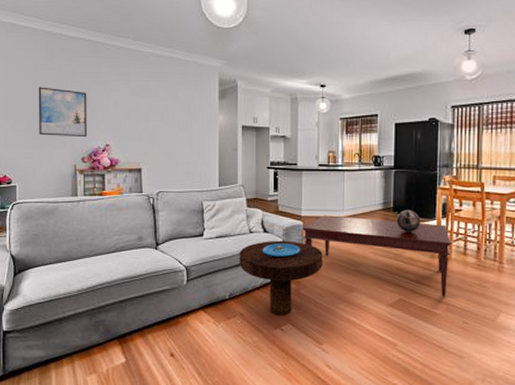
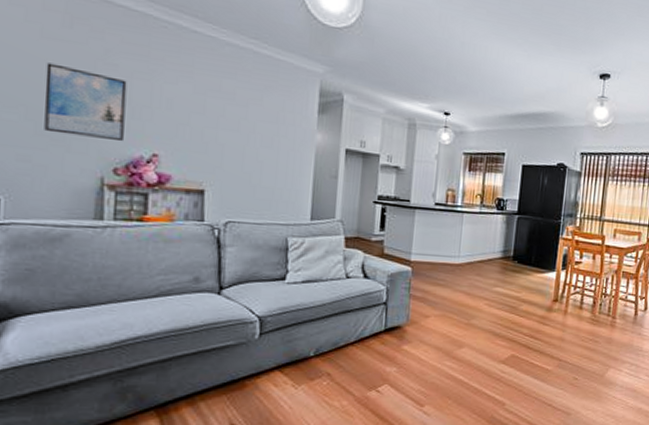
side table: present [239,240,323,315] -> none [330,287,432,375]
coffee table: present [302,215,452,297] -> none [410,261,569,352]
decorative sphere: present [396,209,421,232] -> none [515,259,541,284]

